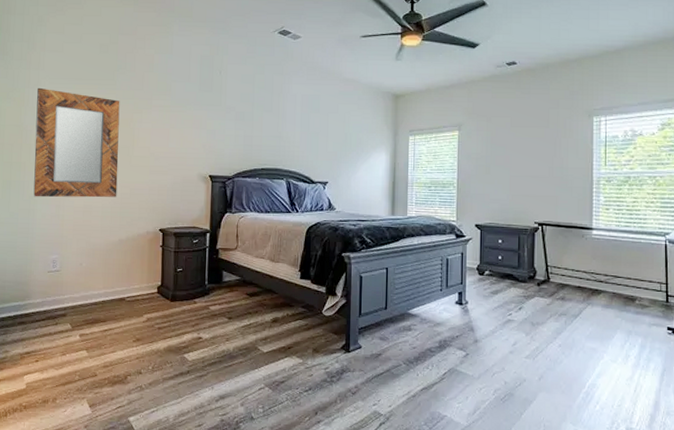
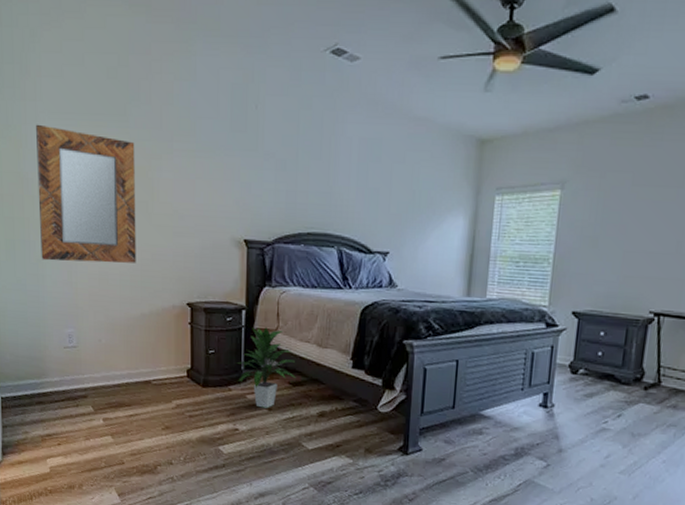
indoor plant: none [202,247,253,318] -> present [237,327,297,408]

